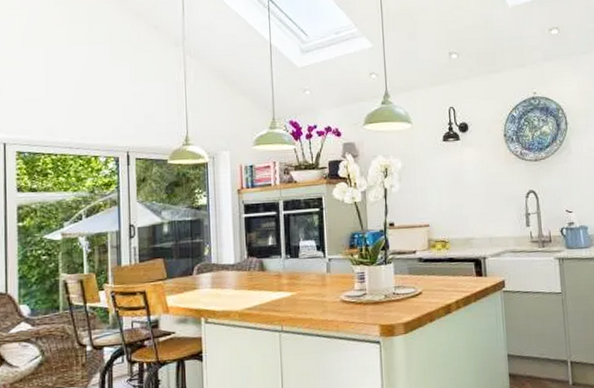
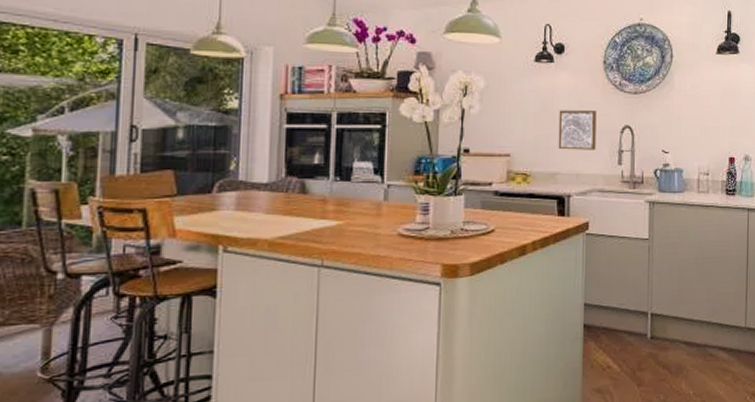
wall art: none [468,179,505,217] -> present [558,110,597,150]

